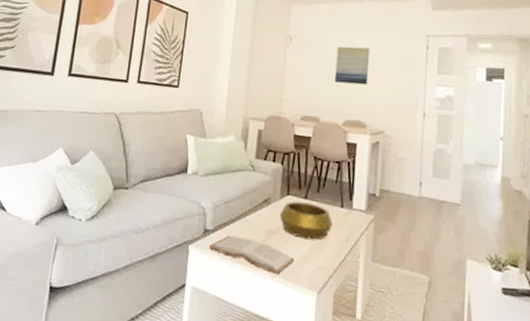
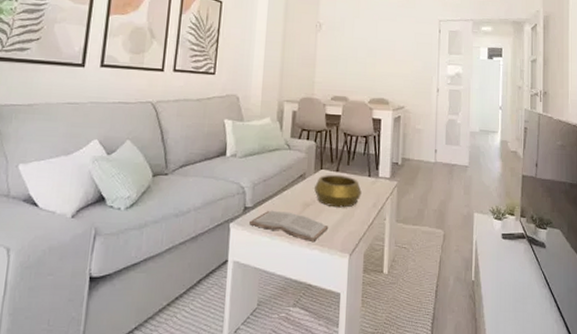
wall art: present [334,46,370,85] -> none [361,31,391,66]

